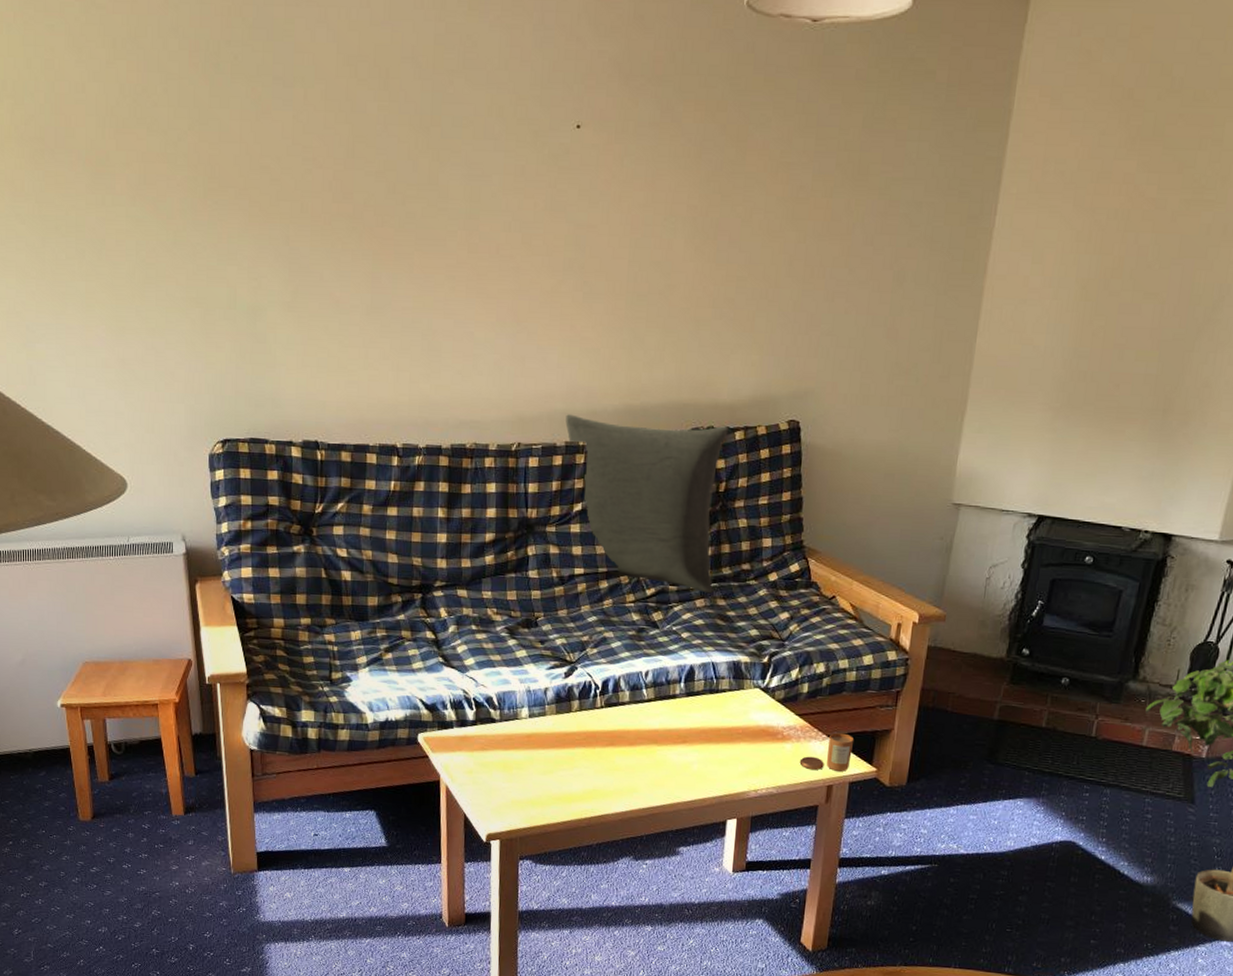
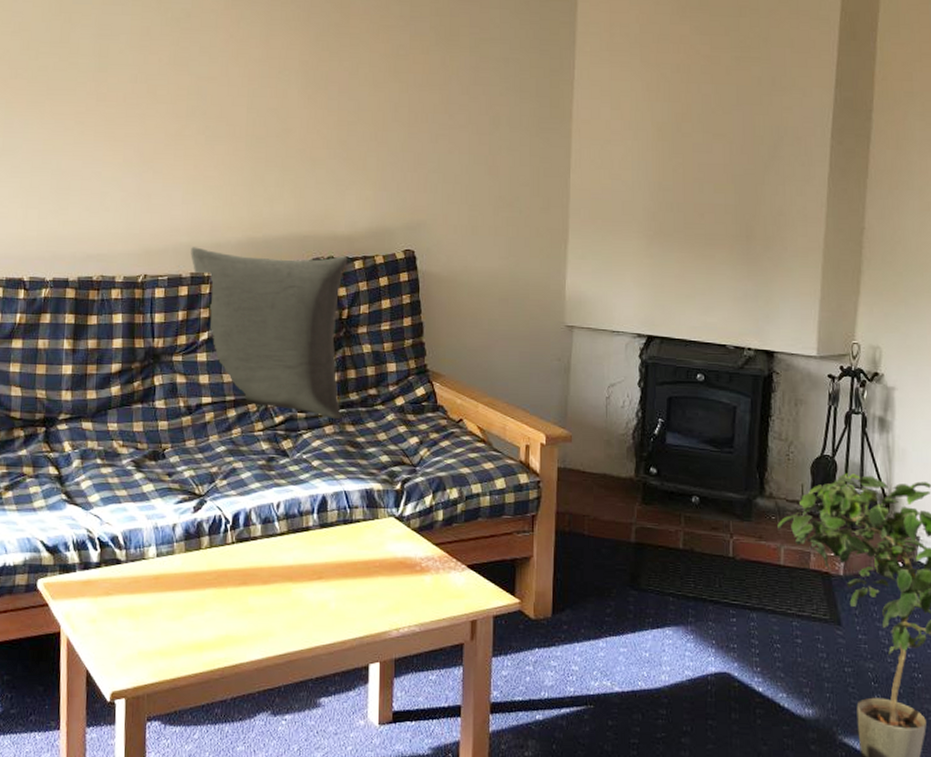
candle: present [799,732,855,772] -> none [440,562,494,604]

